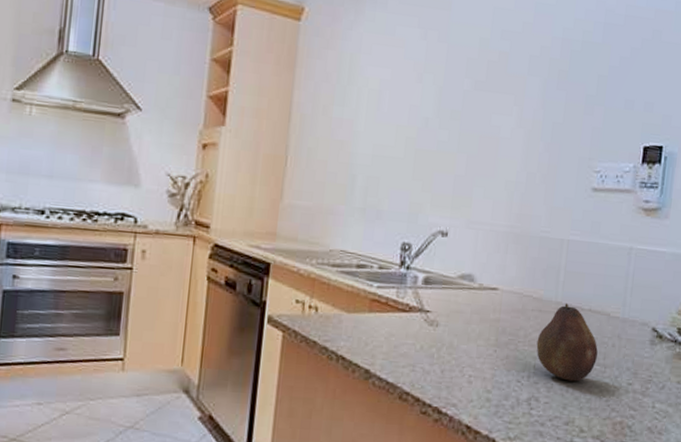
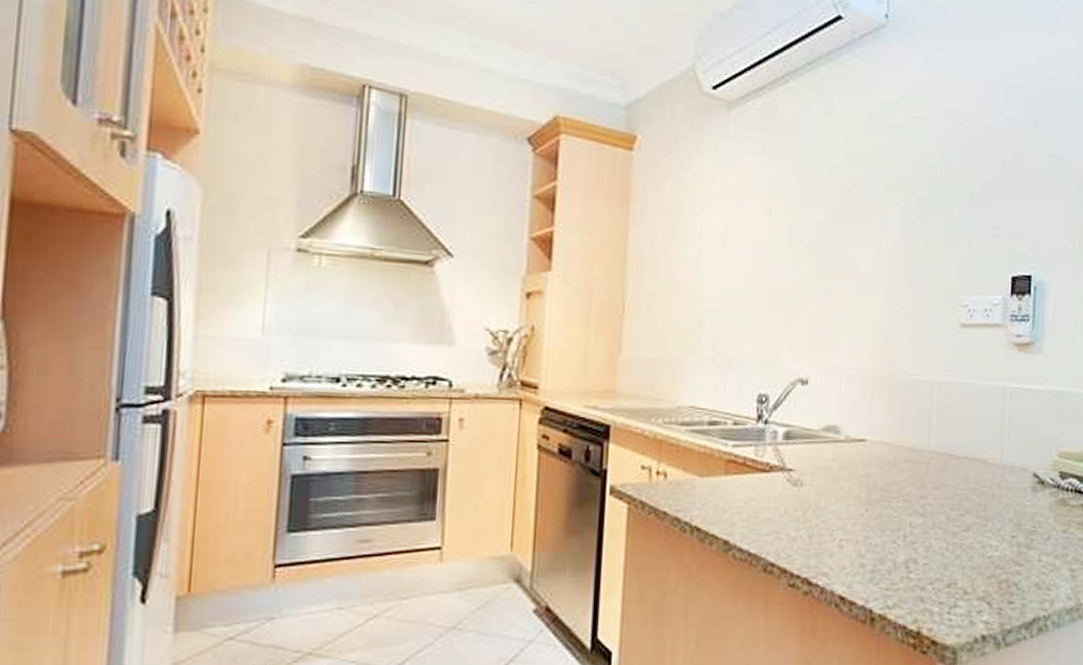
fruit: present [536,303,598,382] -> none [911,452,977,538]

